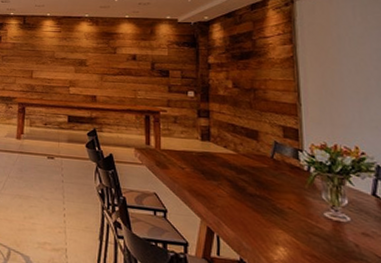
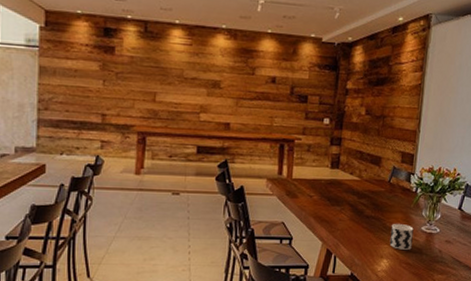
cup: none [283,205,315,239] -> present [389,223,414,250]

